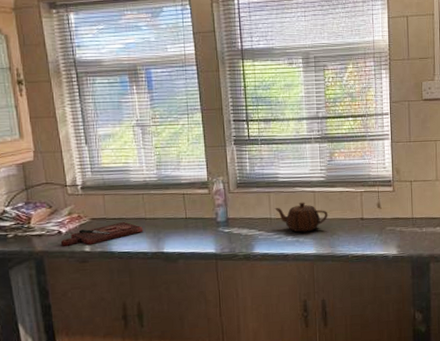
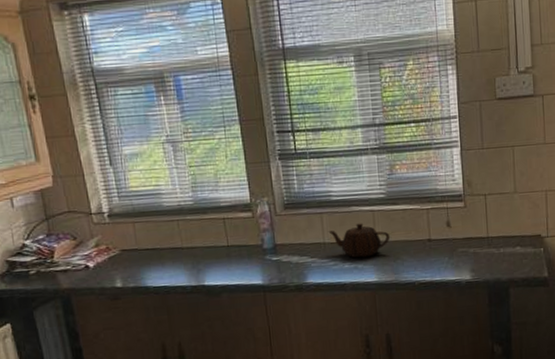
cutting board: present [60,221,143,247] -> none [88,252,180,283]

